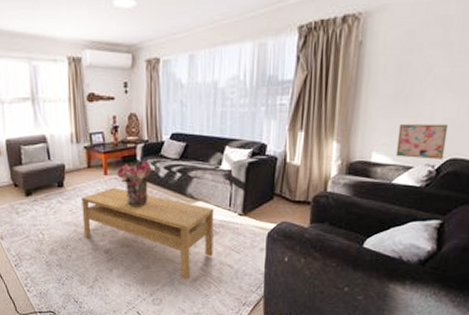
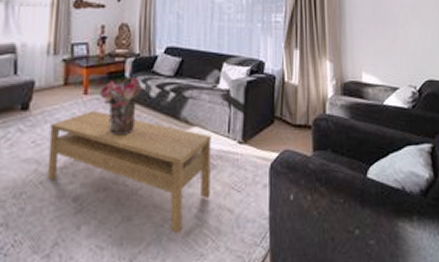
wall art: present [395,124,449,159] -> none [381,46,422,80]

